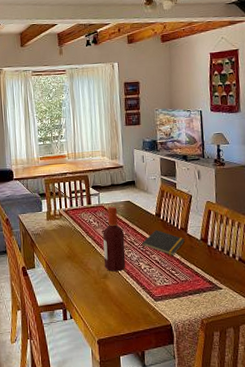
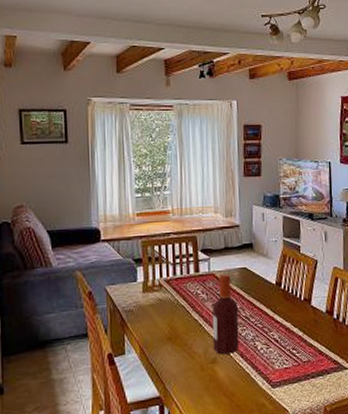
notepad: present [141,230,185,256] -> none [258,302,309,332]

